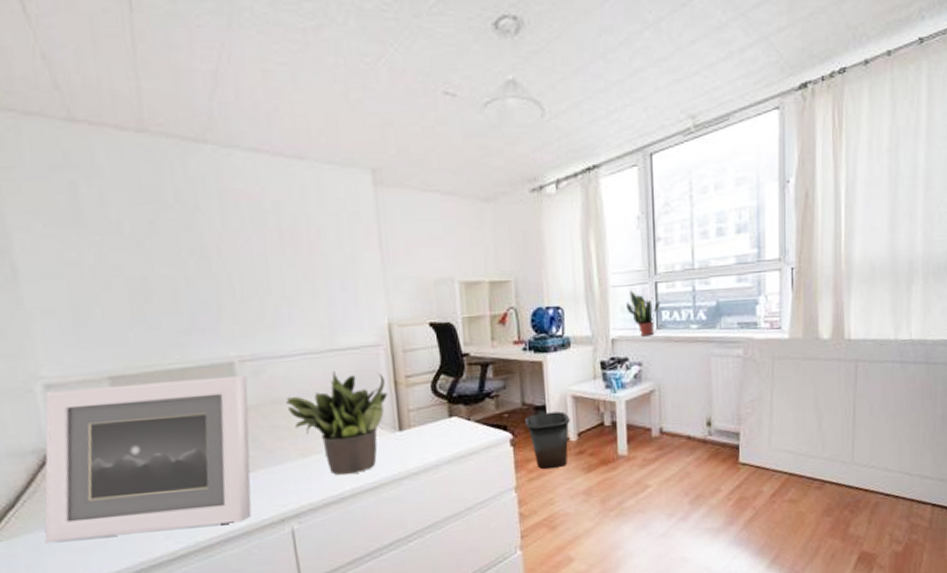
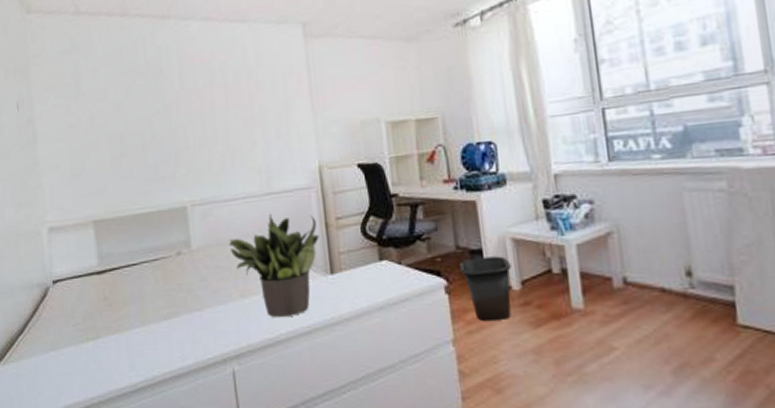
picture frame: present [44,375,252,544] -> none [41,218,199,367]
potted plant: present [625,291,660,337] -> none [567,120,611,171]

